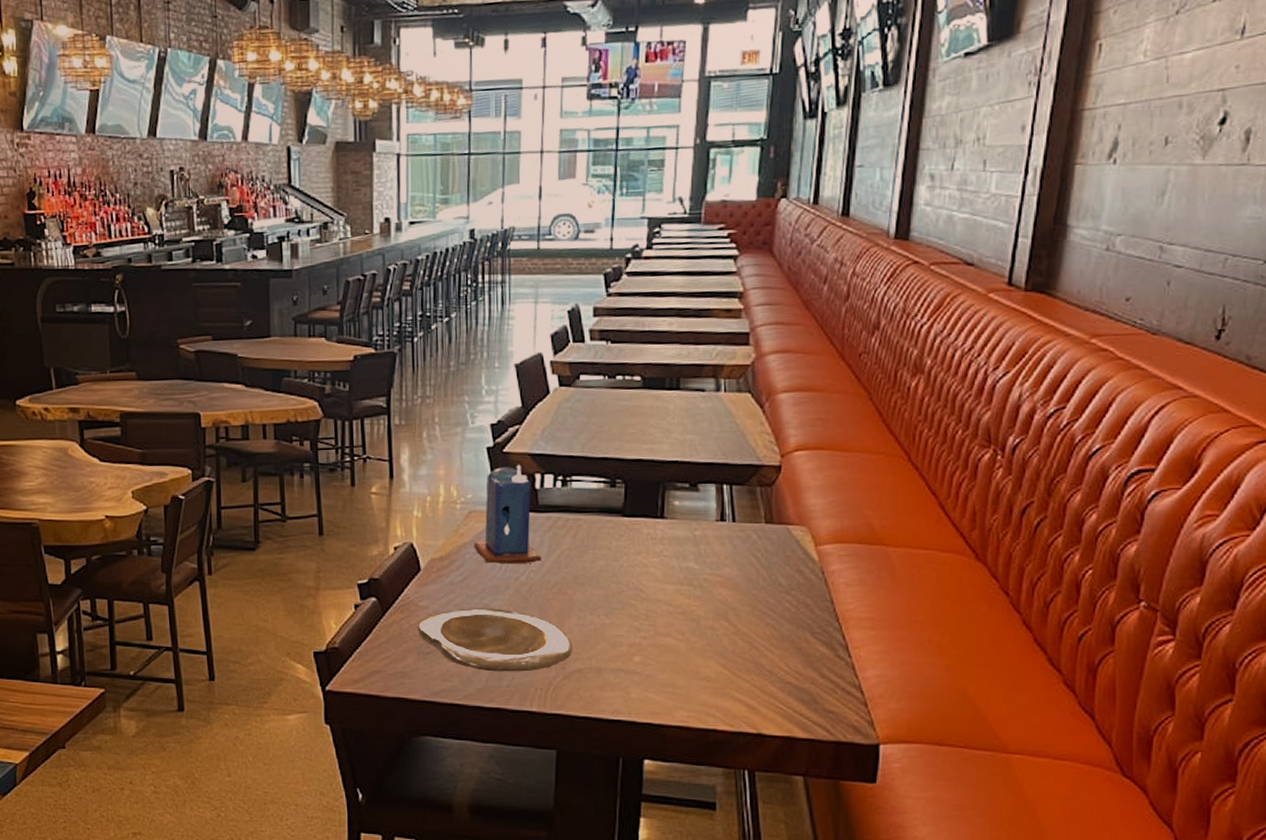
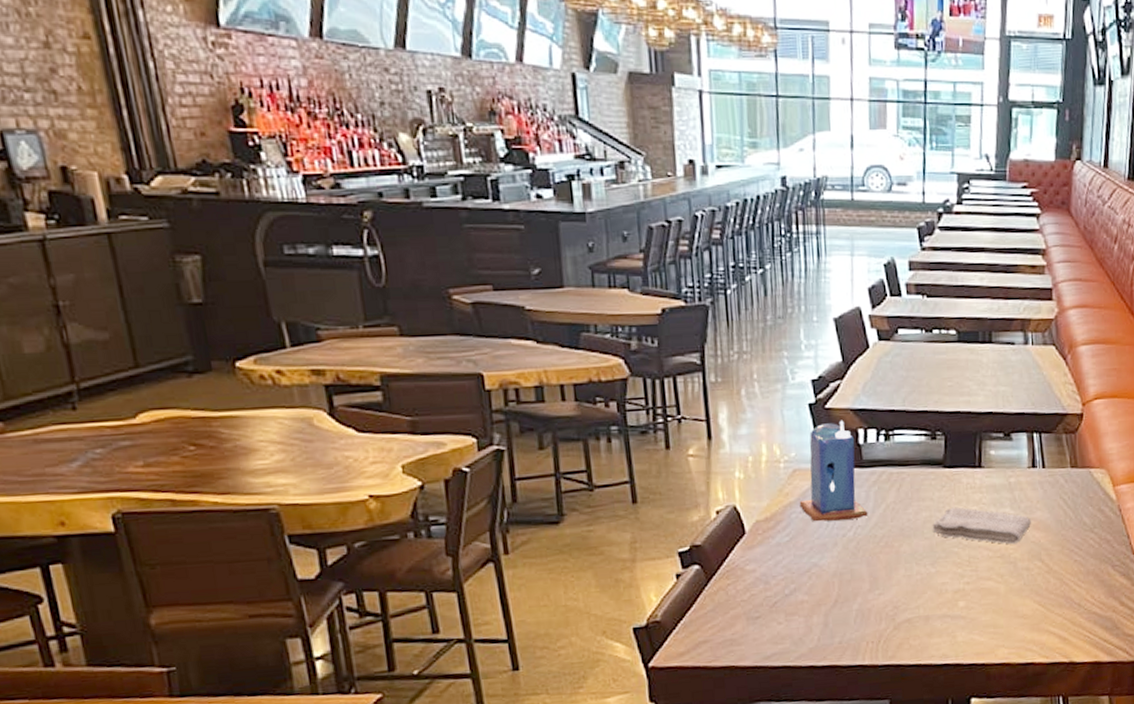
plate: present [417,608,573,672] -> none [744,566,902,630]
washcloth: none [608,557,719,601] -> present [932,507,1032,545]

